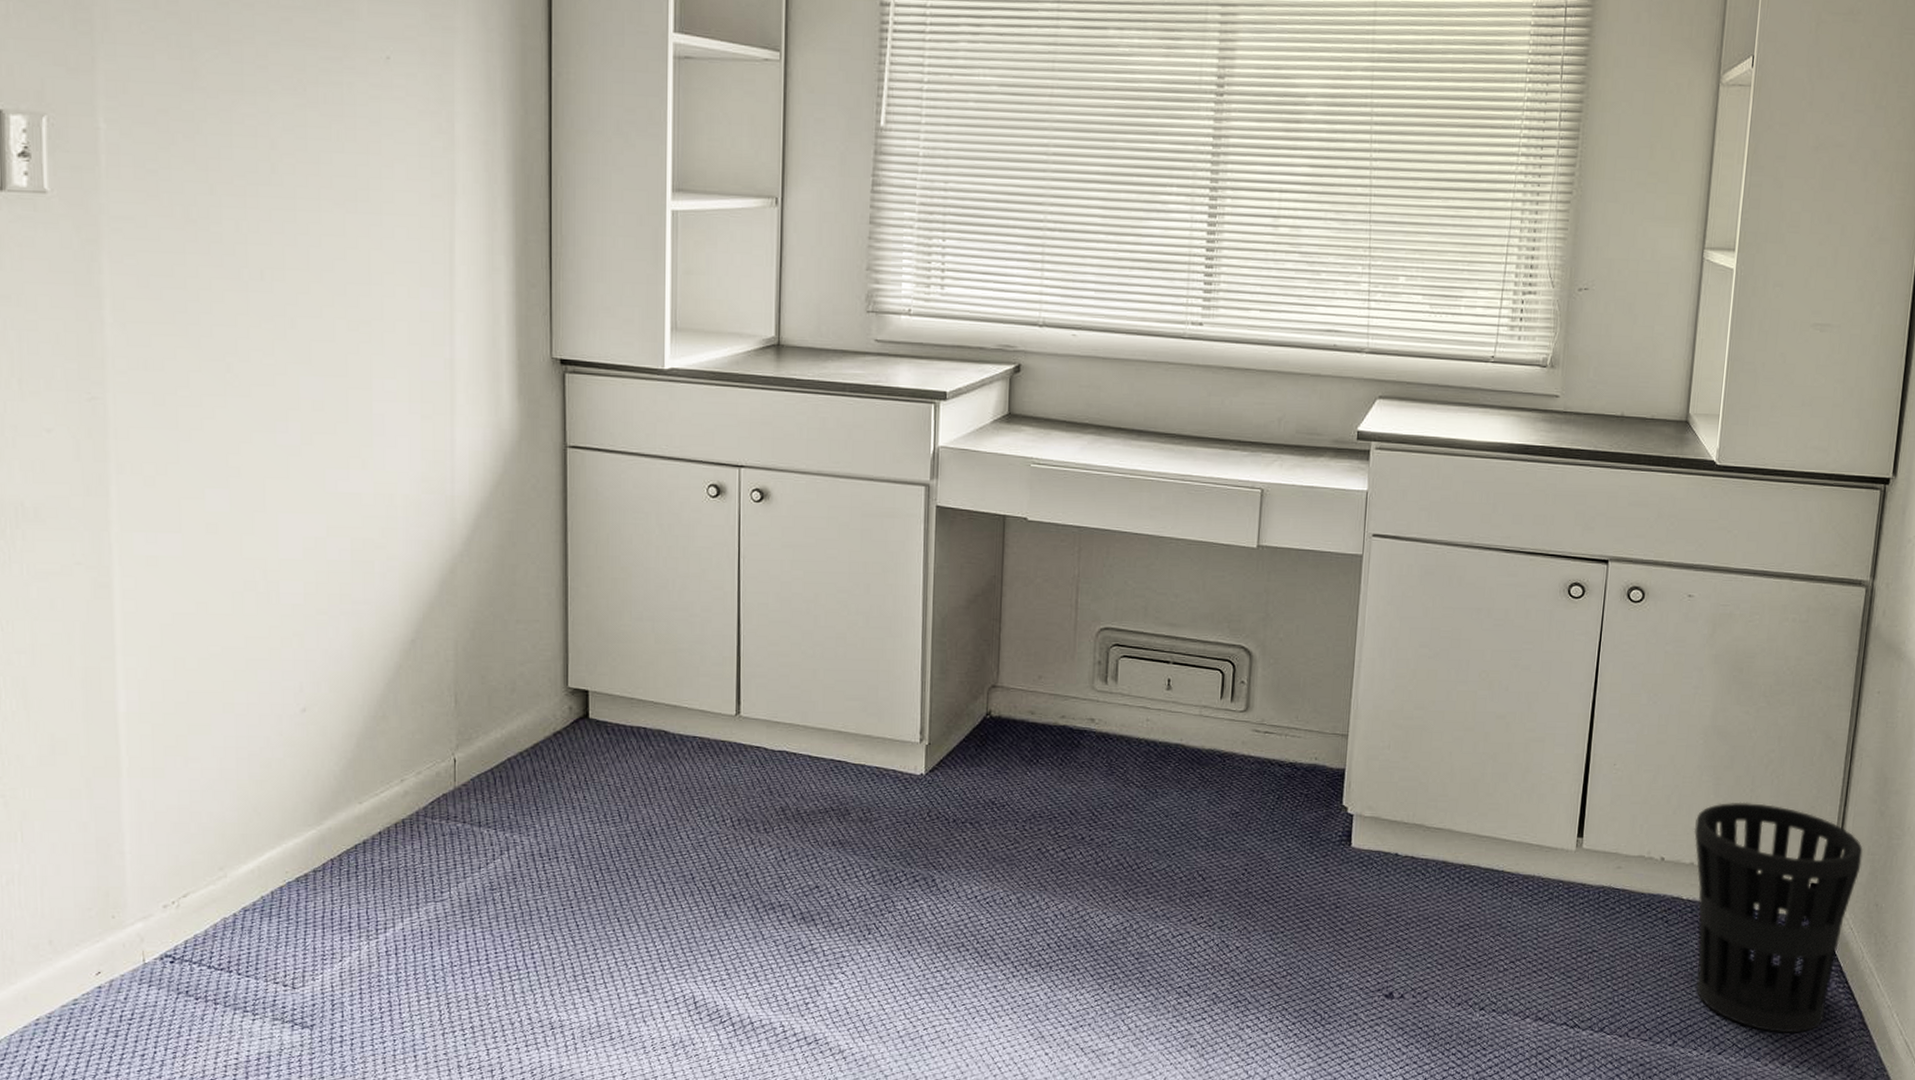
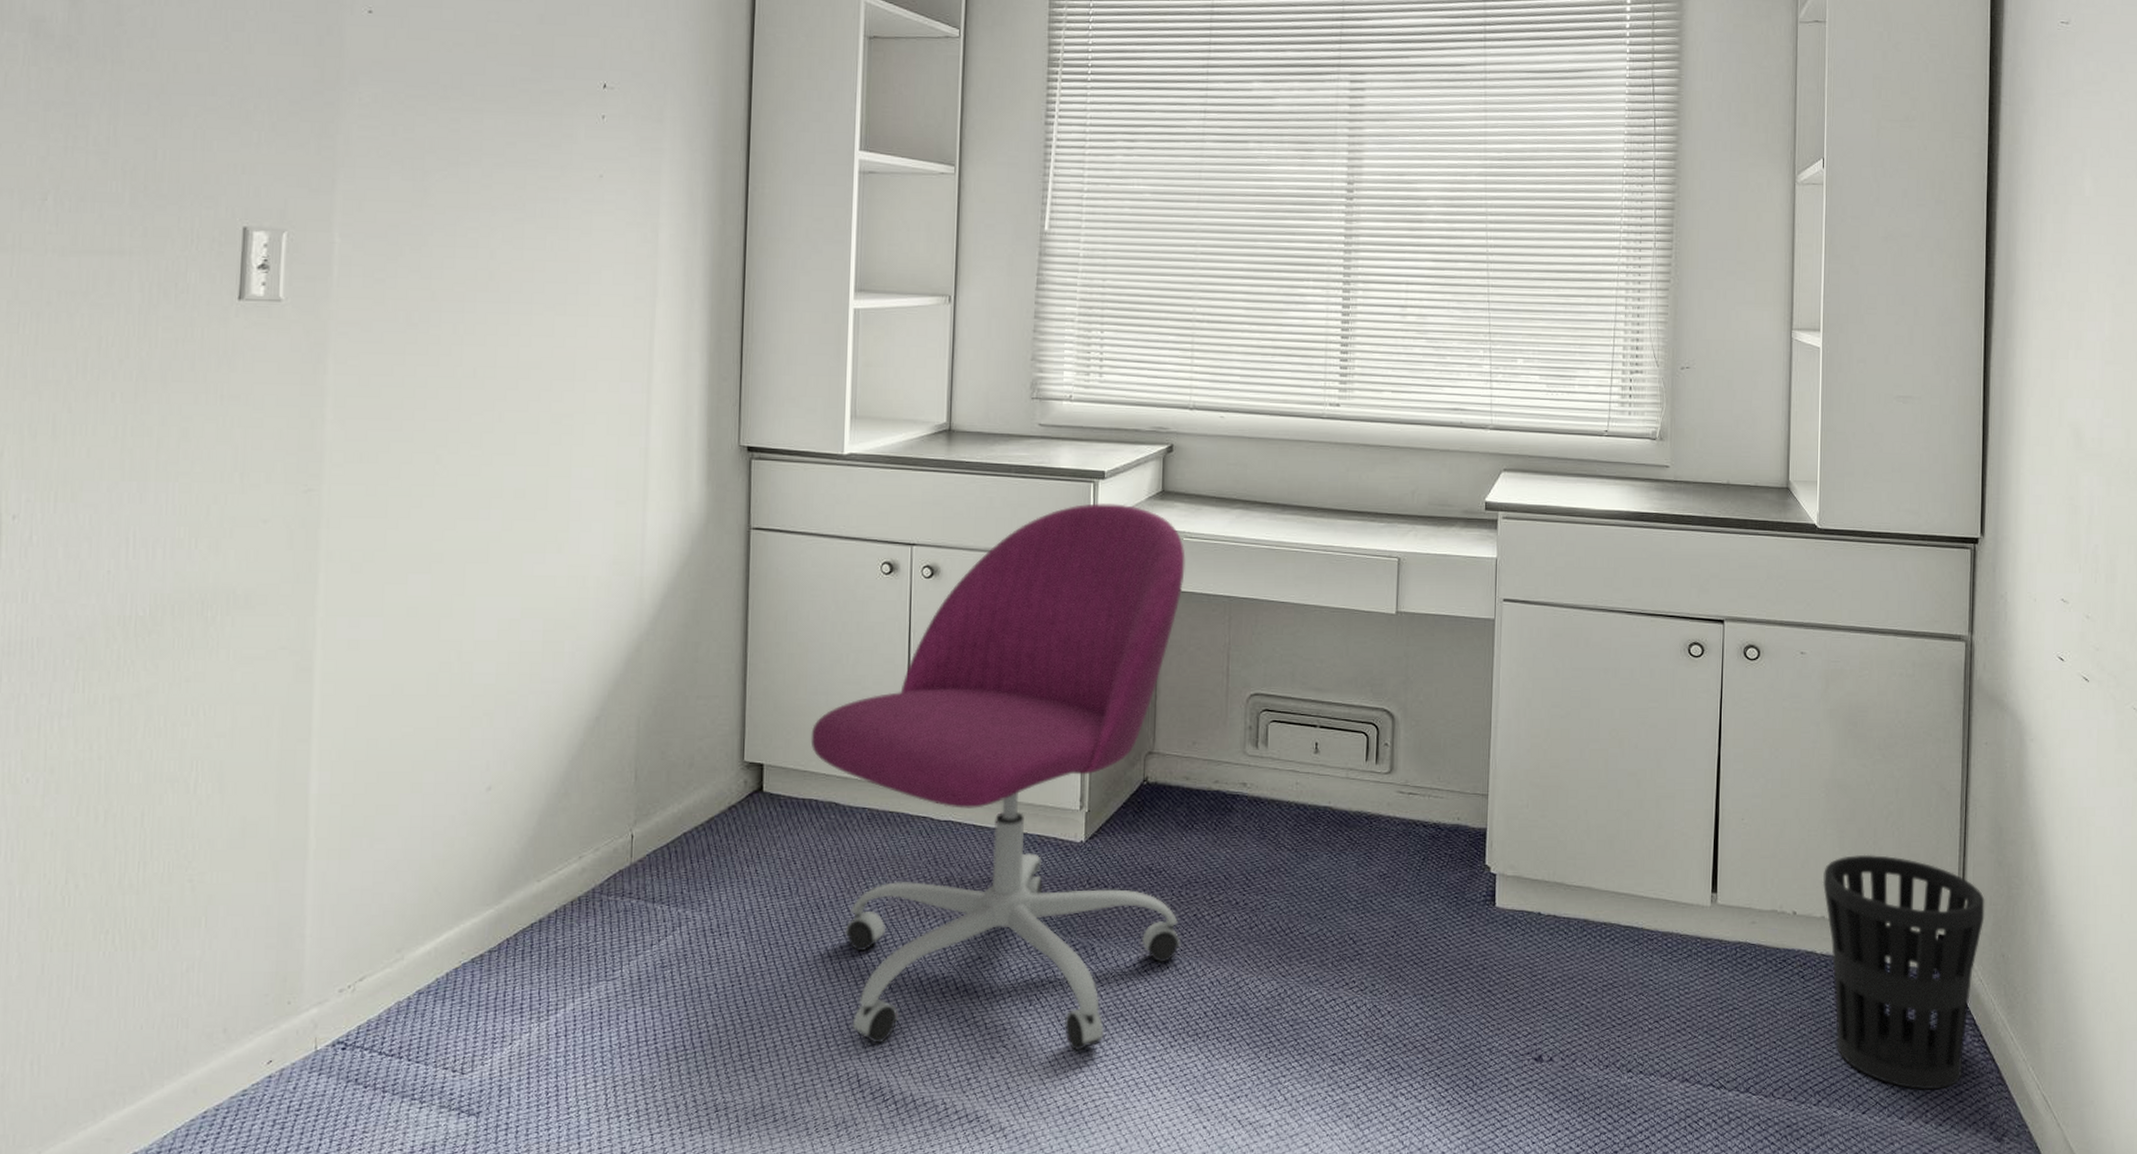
office chair: none [637,426,1033,978] -> present [810,503,1185,1050]

